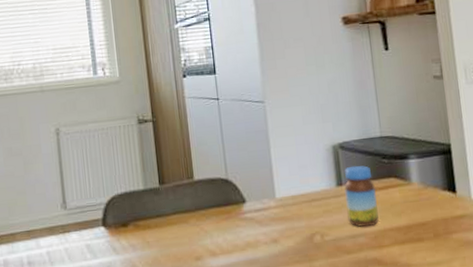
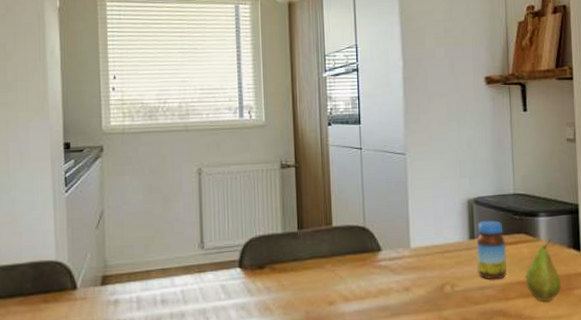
fruit: none [397,183,438,249] -> present [524,240,561,302]

